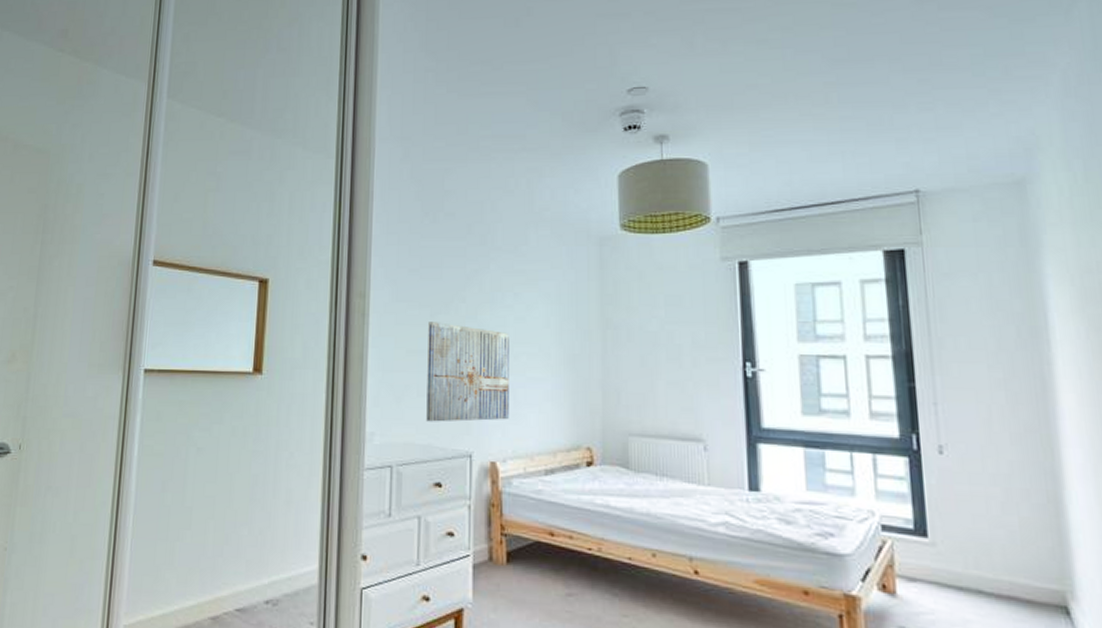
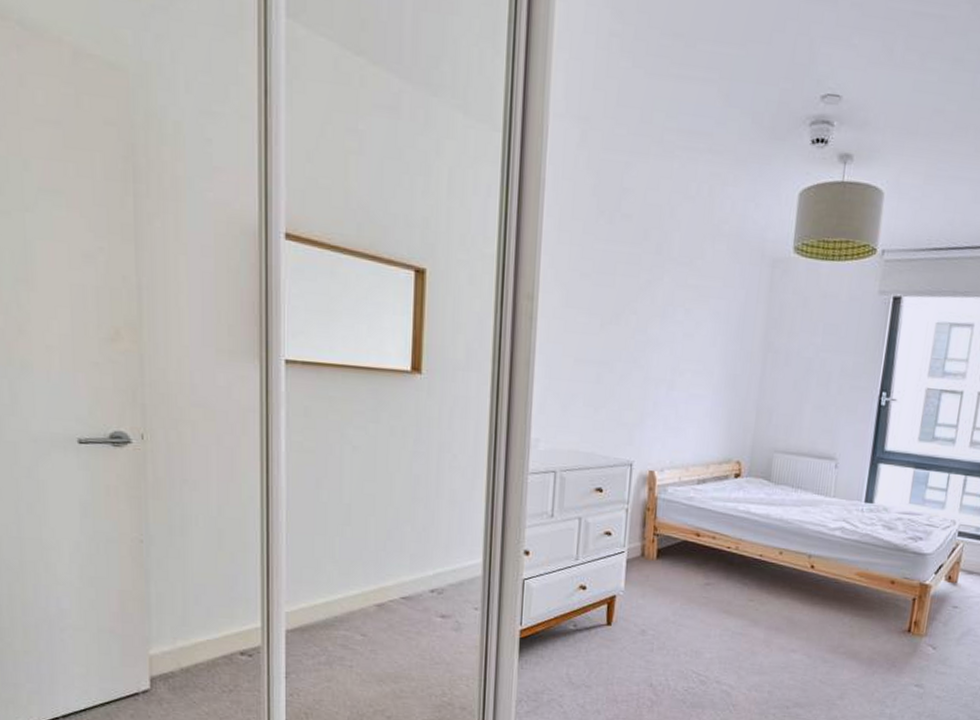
wall art: present [426,322,509,422] -> none [591,331,677,433]

